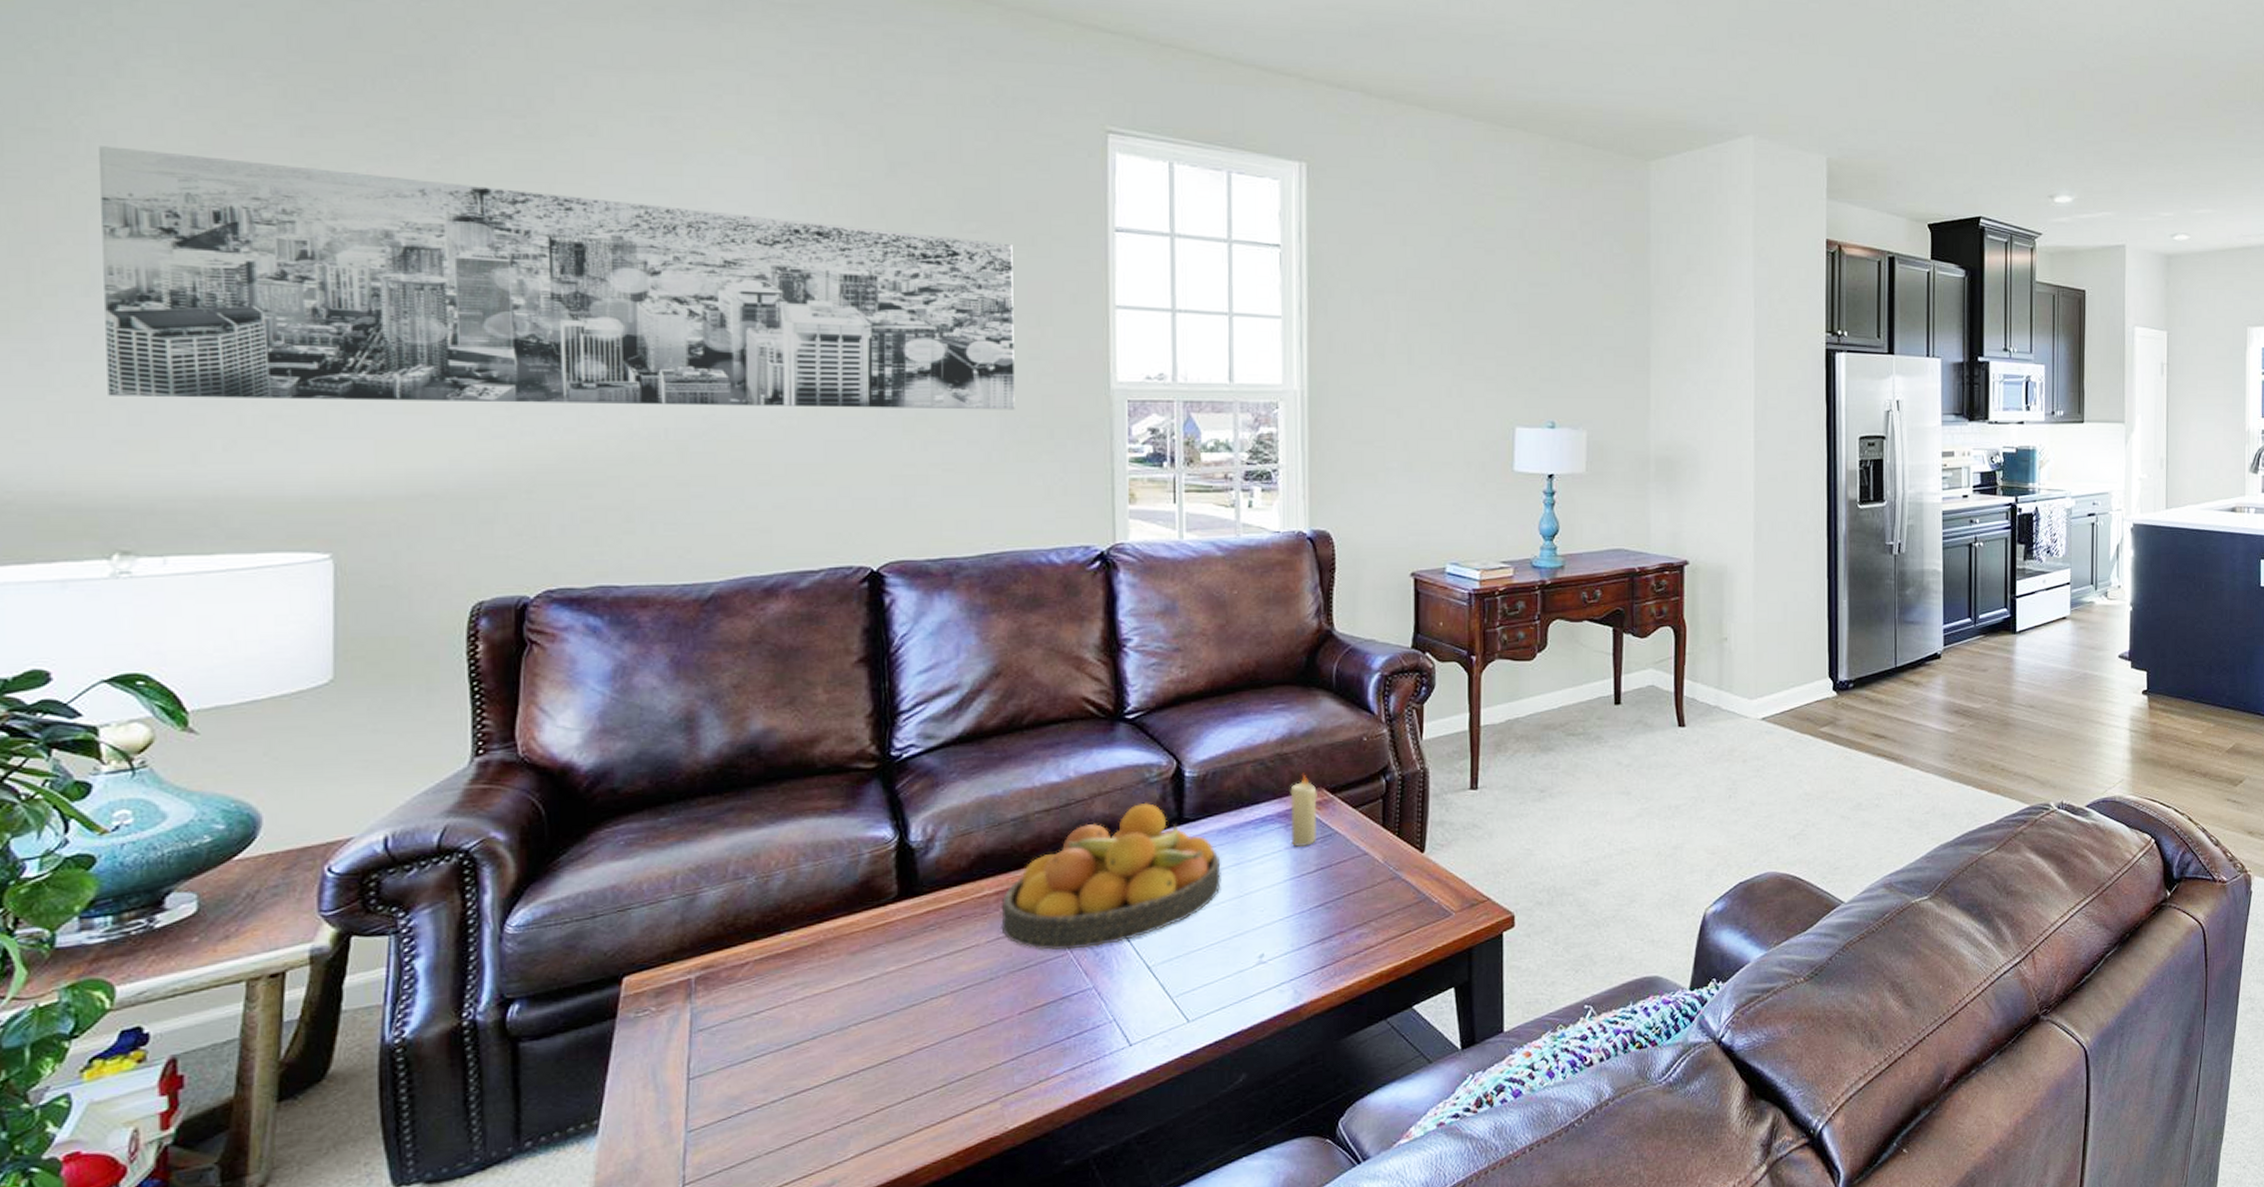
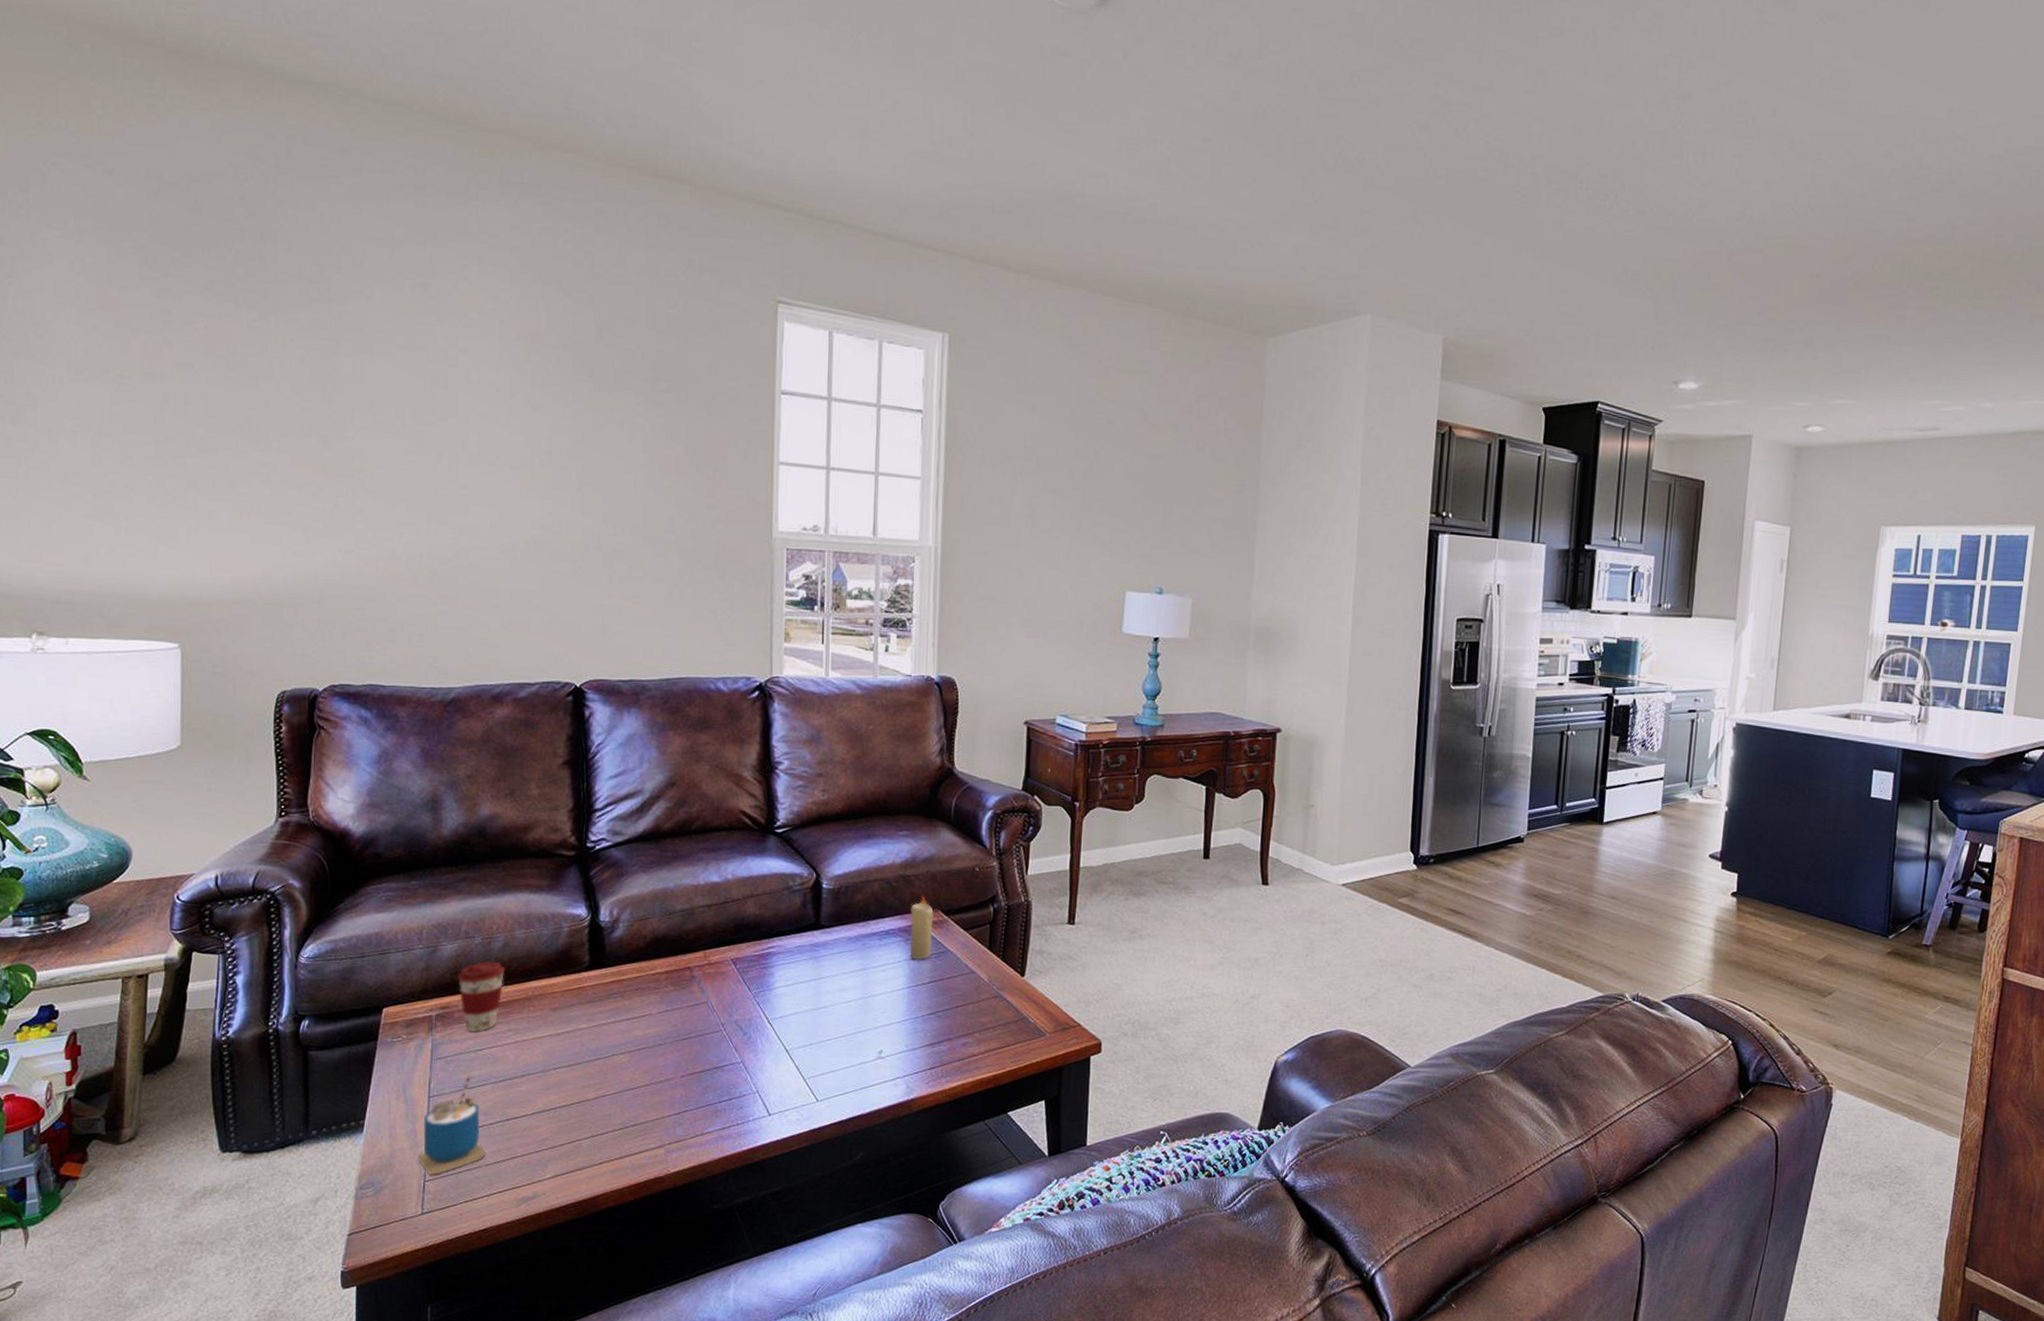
wall art: present [99,146,1015,410] -> none [21,303,695,553]
cup: none [674,1044,765,1177] -> present [418,1074,485,1176]
coffee cup: none [724,903,788,993] -> present [457,961,506,1033]
fruit bowl: present [1001,802,1221,951] -> none [669,907,850,1027]

